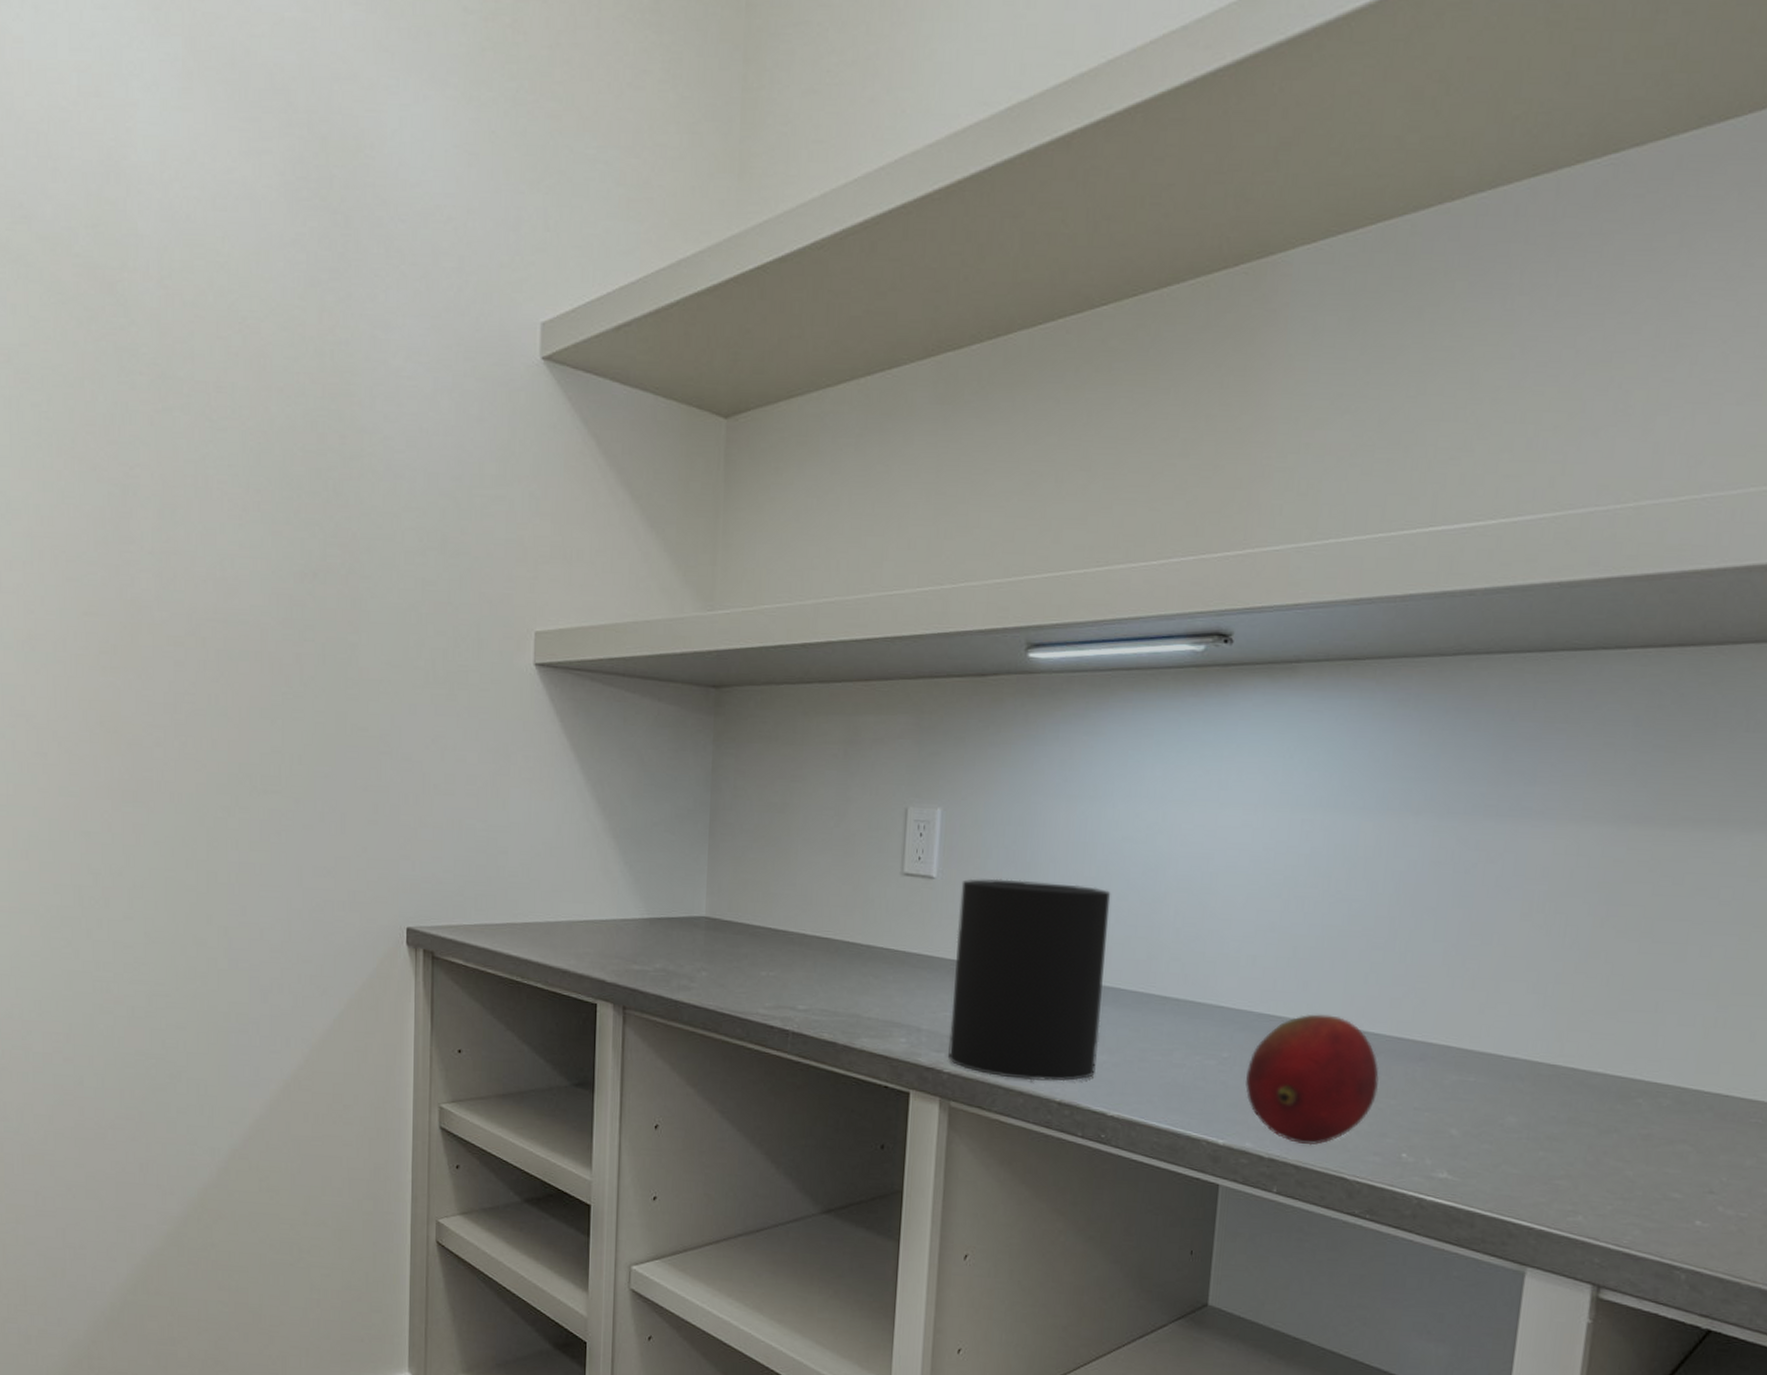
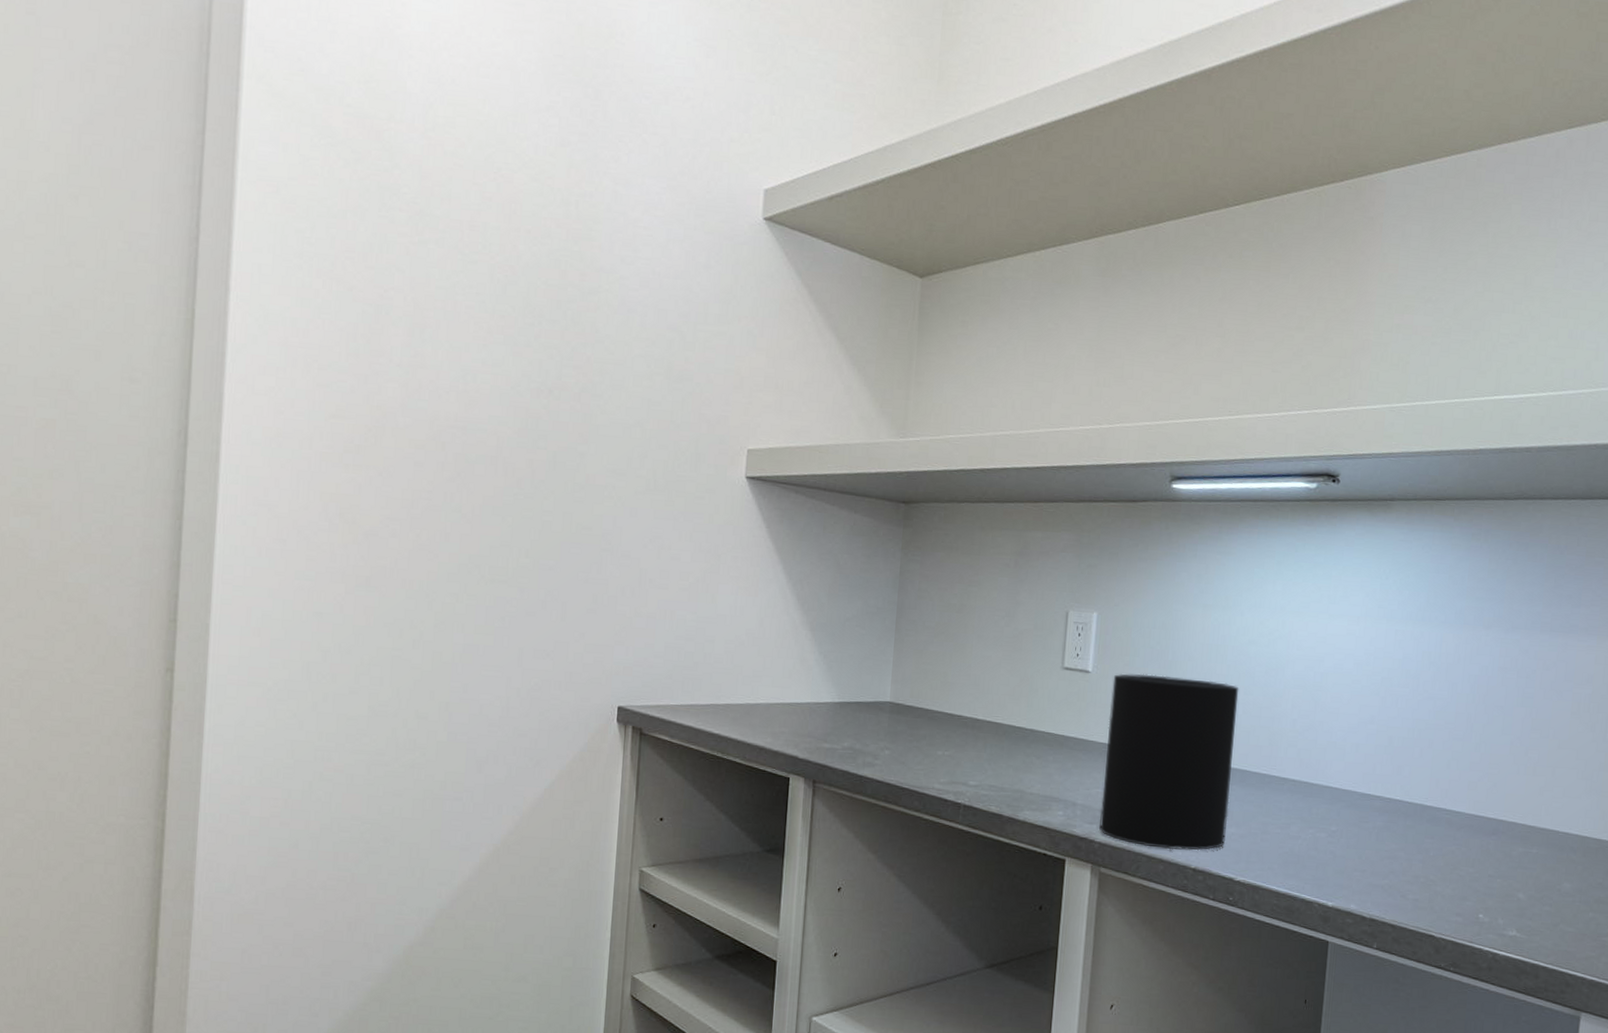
fruit: present [1245,1014,1379,1145] -> none [1350,794,1460,907]

